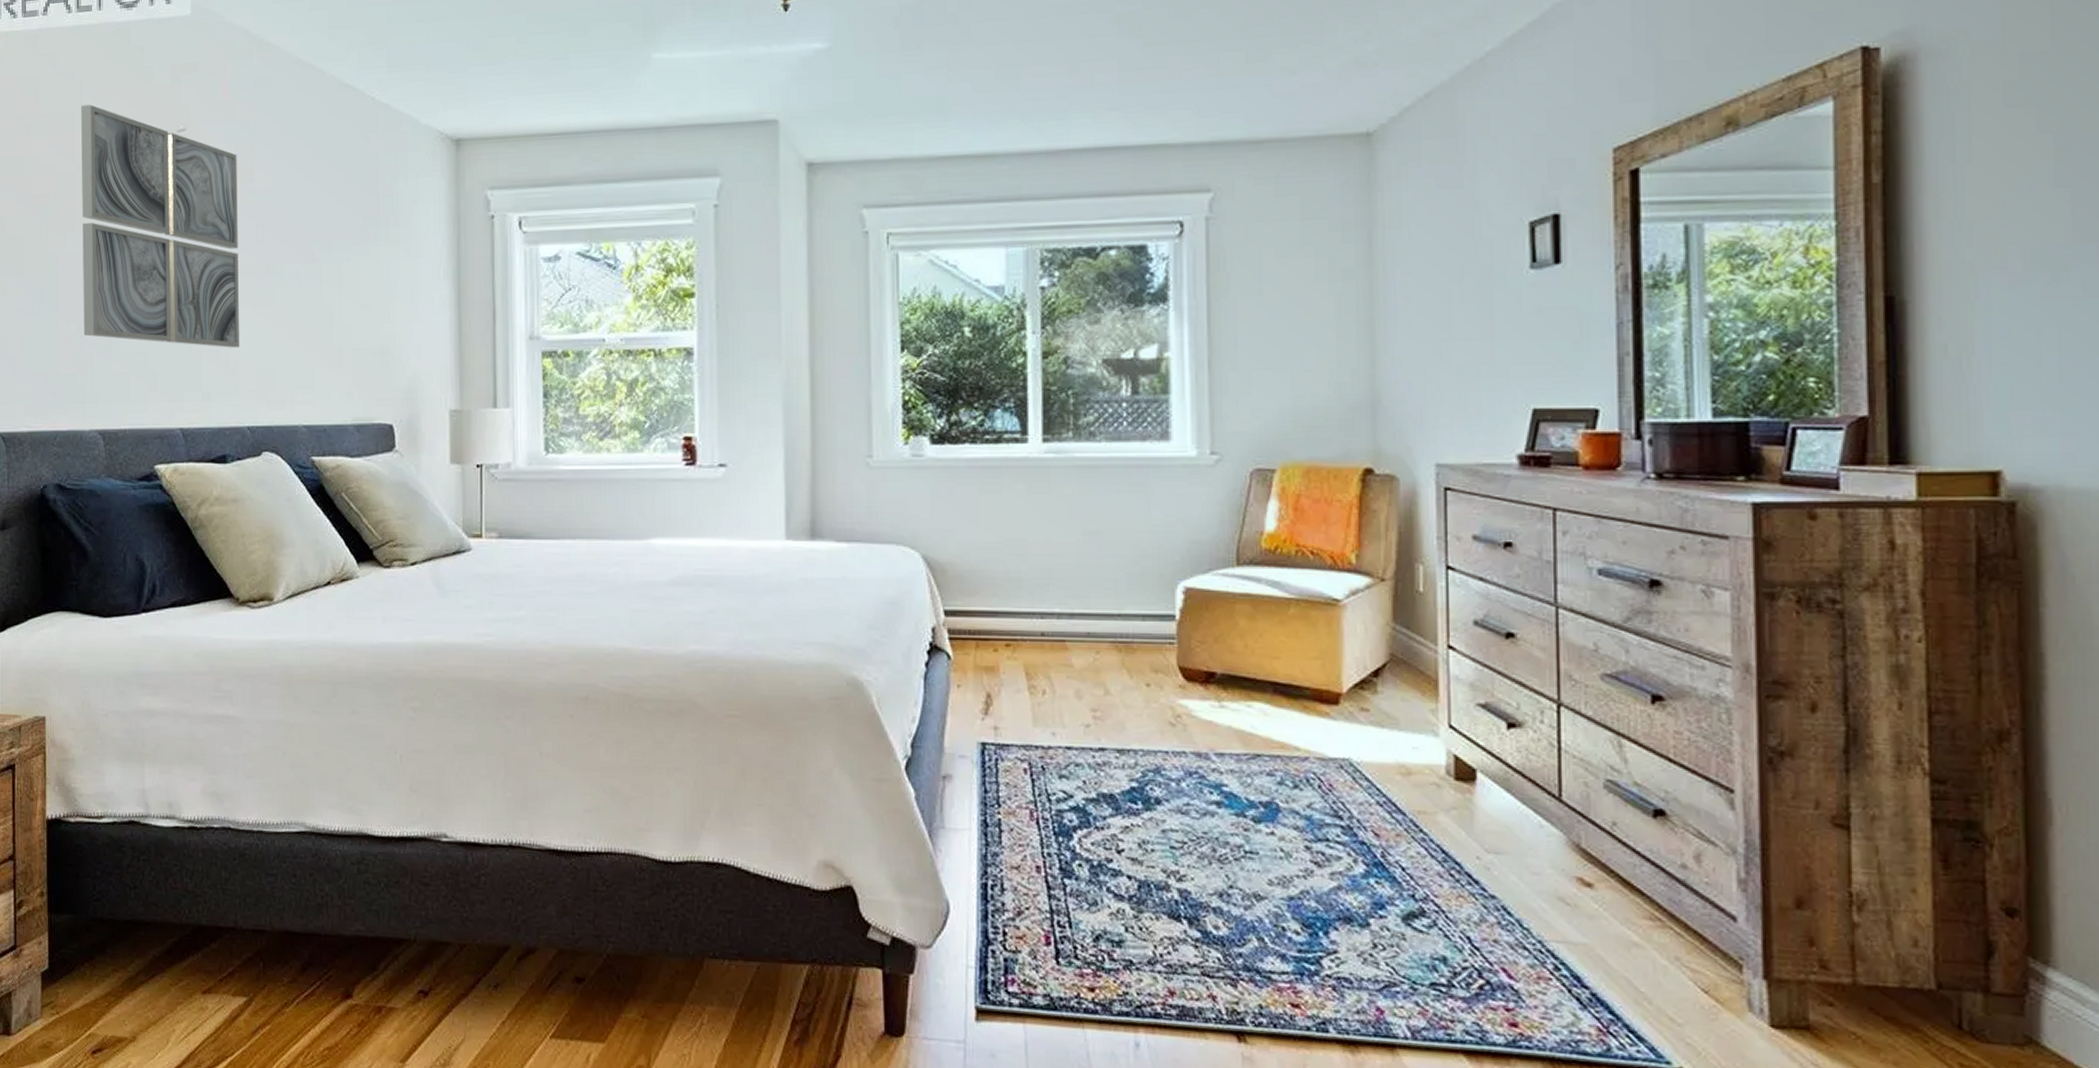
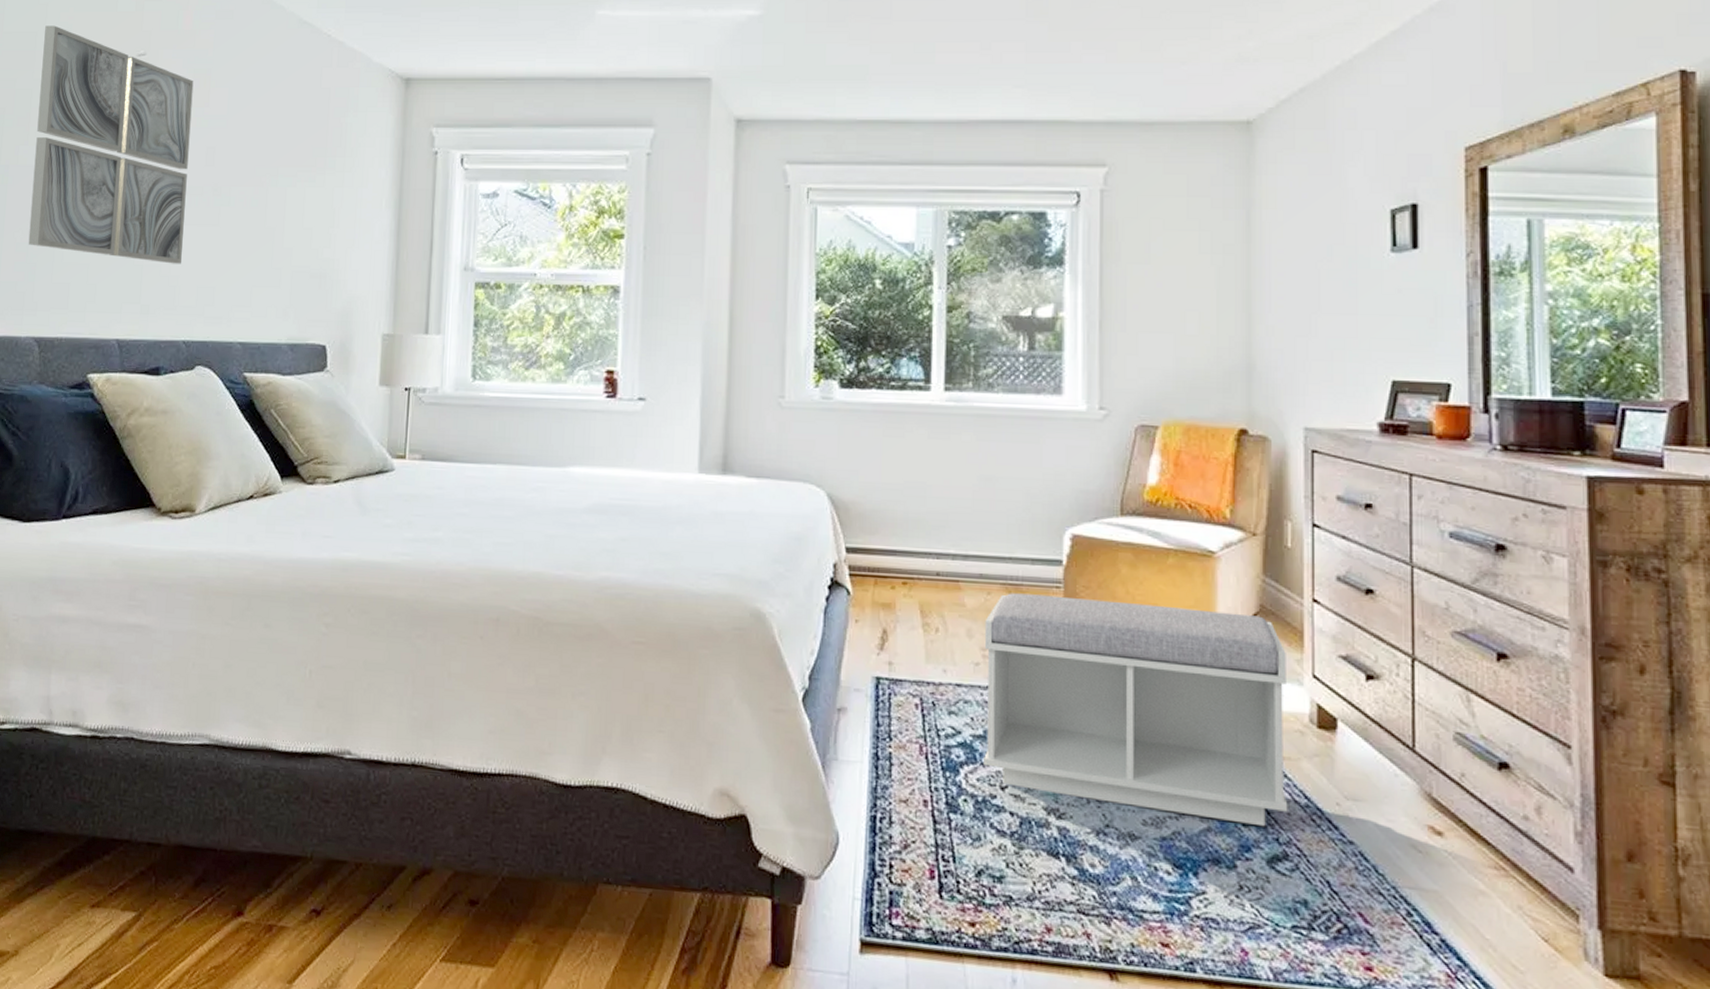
bench: none [1094,651,1424,884] -> present [984,593,1288,827]

